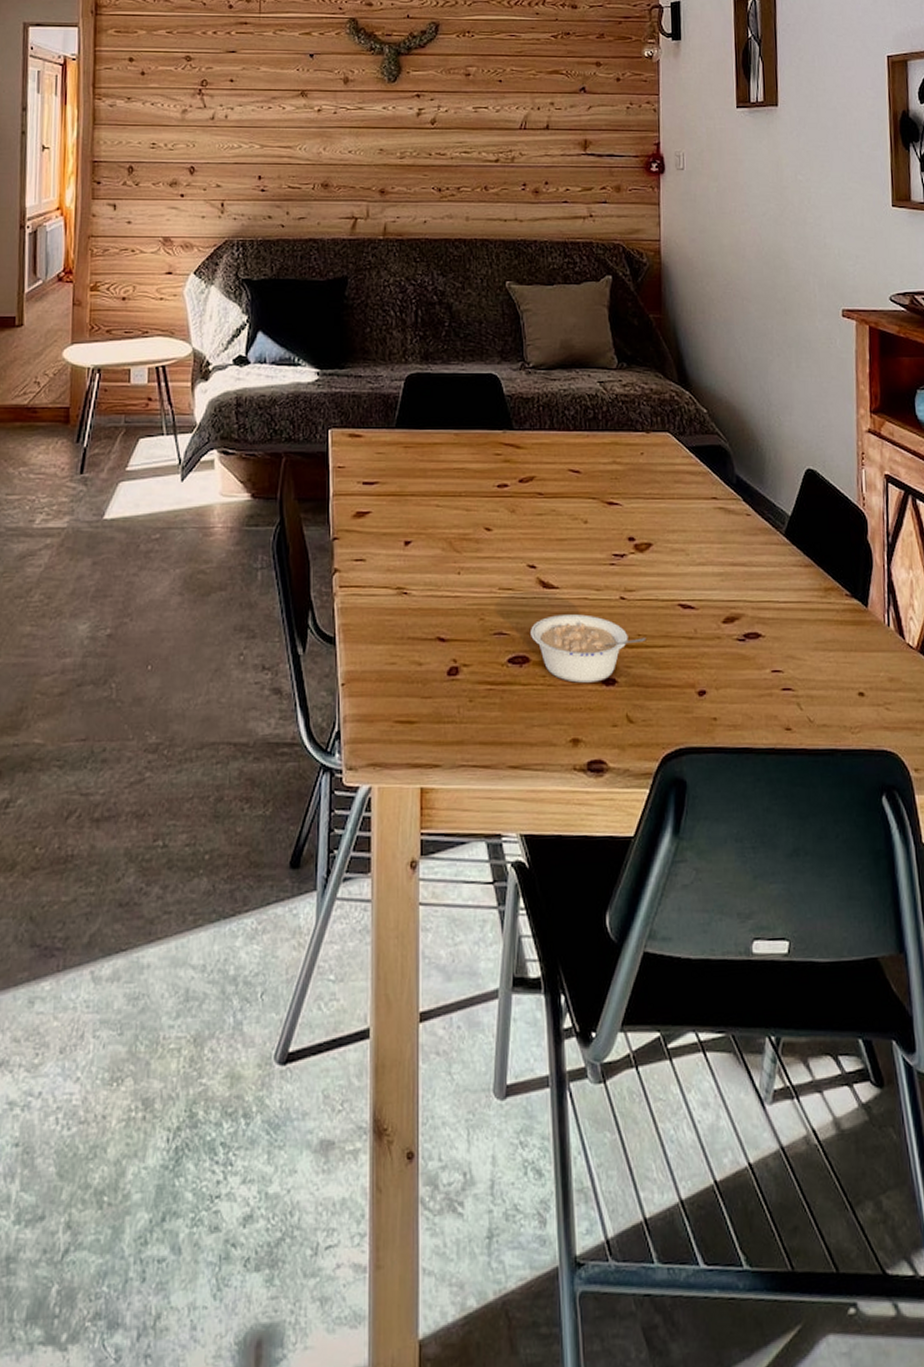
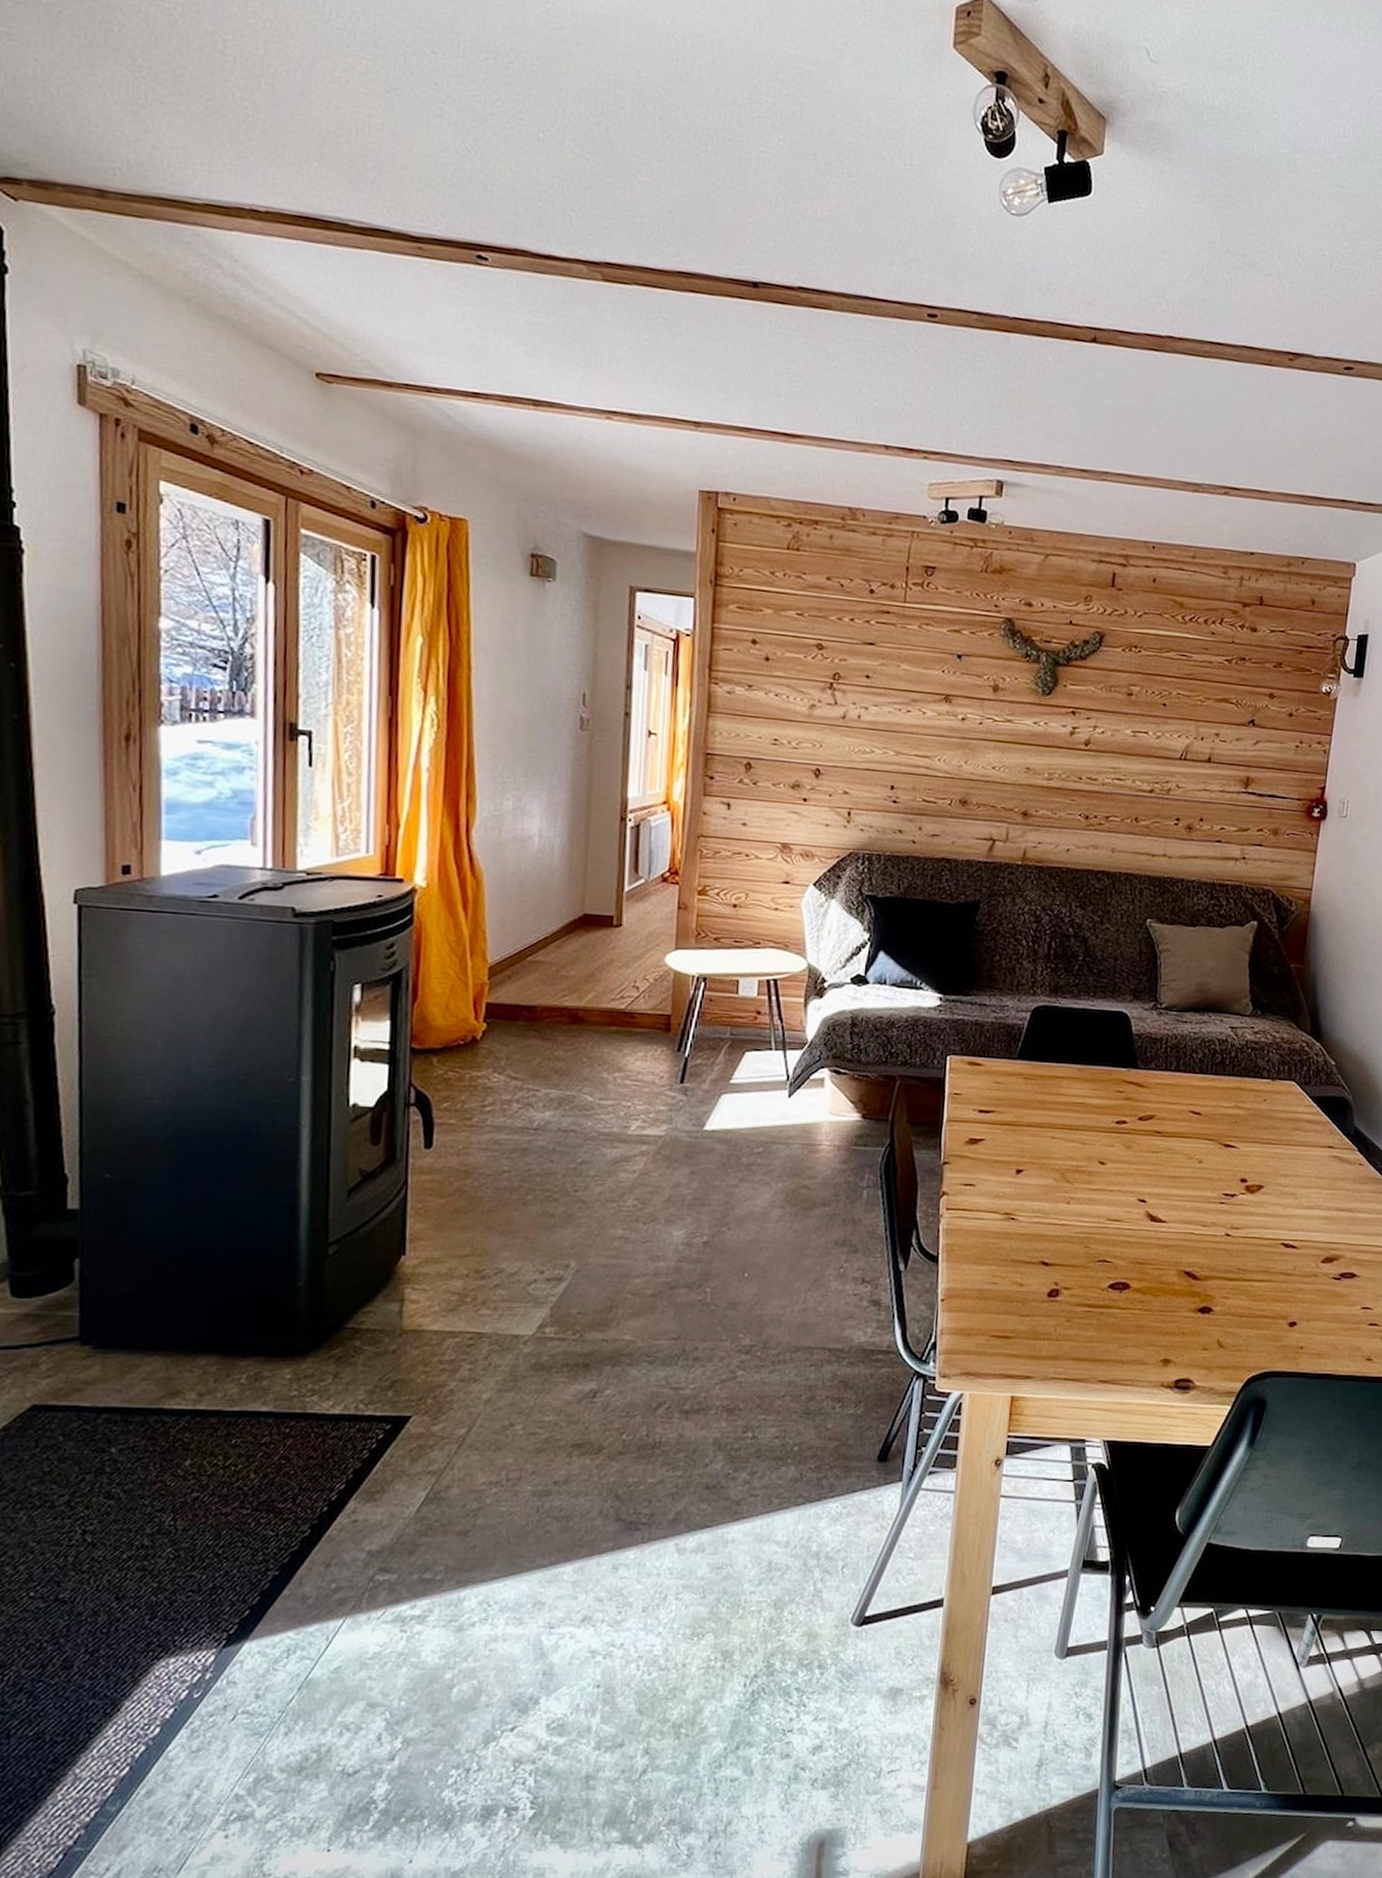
legume: present [531,614,647,683] -> none [1134,1247,1246,1310]

